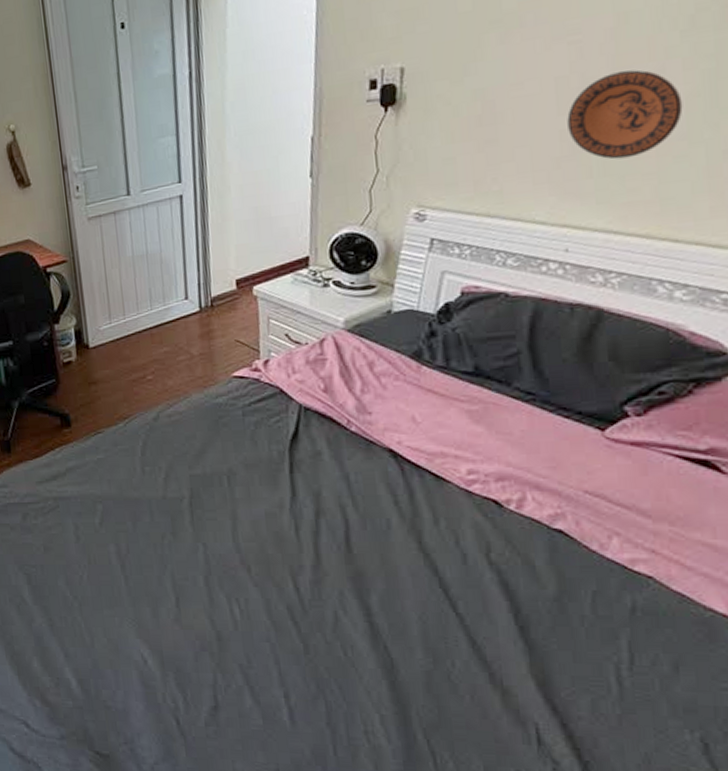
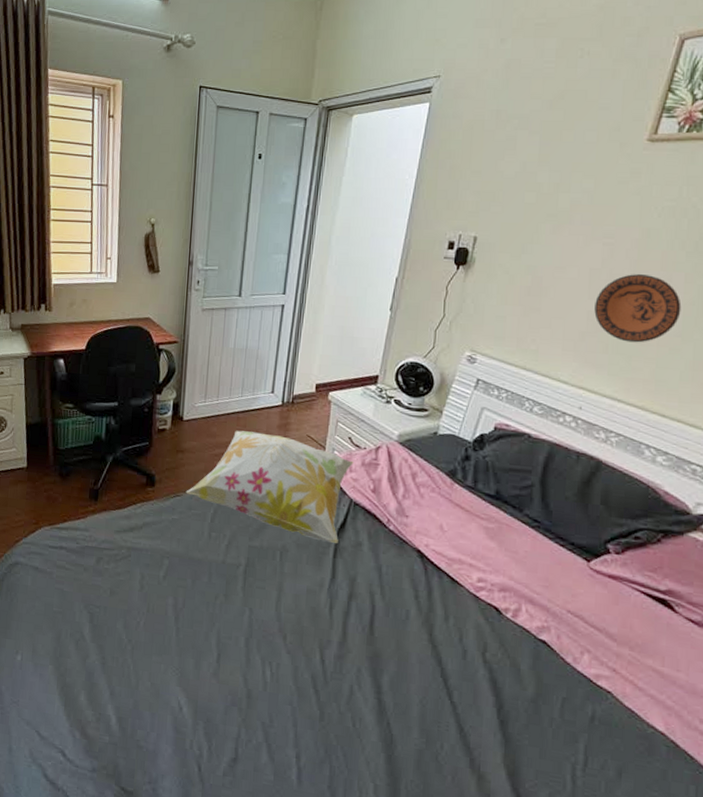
decorative pillow: none [107,346,296,457] -> present [186,430,354,543]

